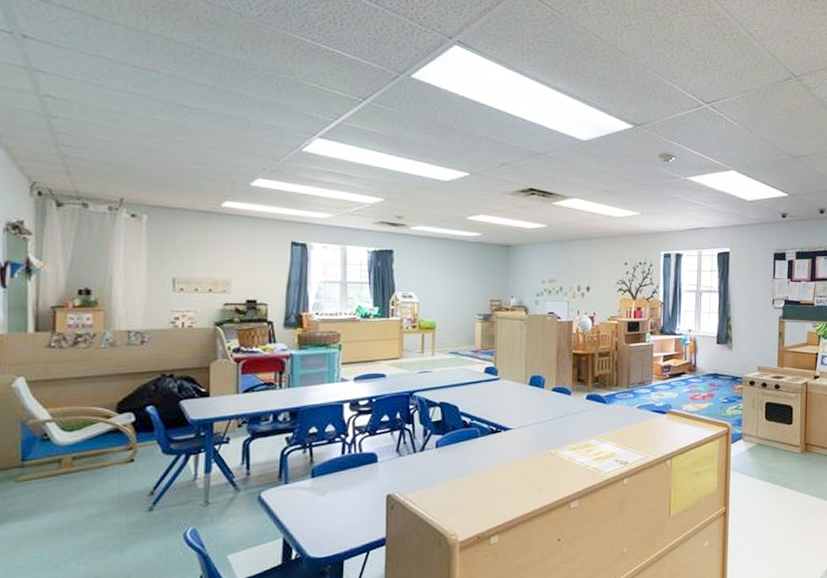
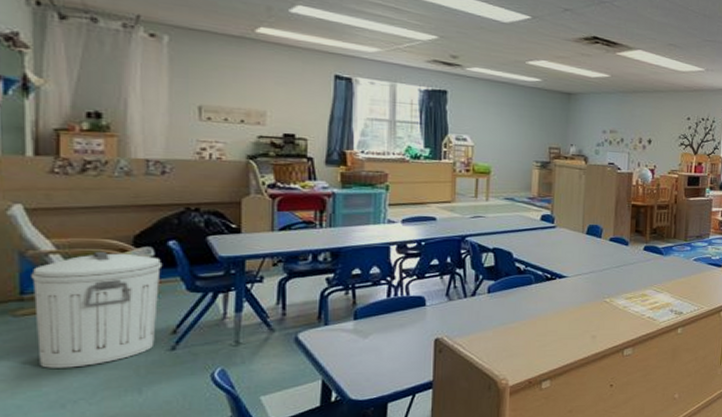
trash can: none [31,418,142,530] -> present [31,251,163,368]

